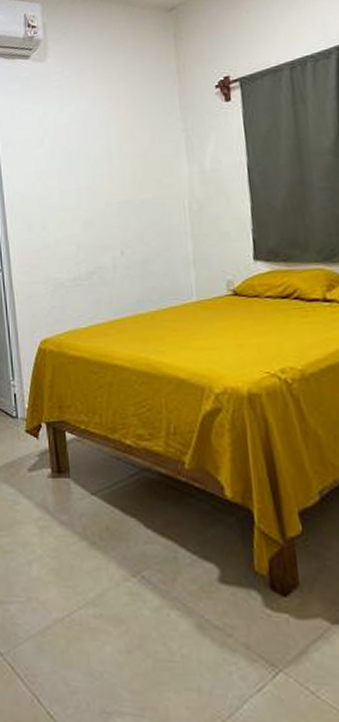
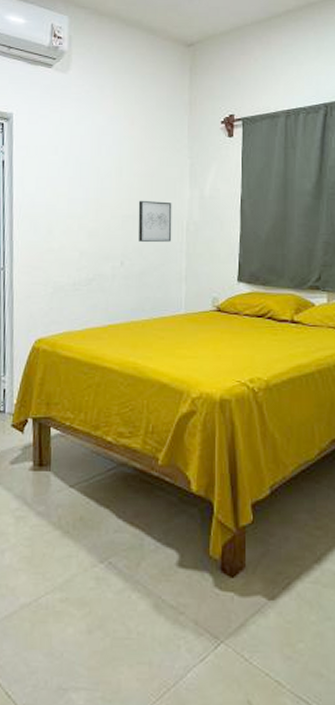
wall art: none [133,181,174,228] -> present [138,200,172,242]

